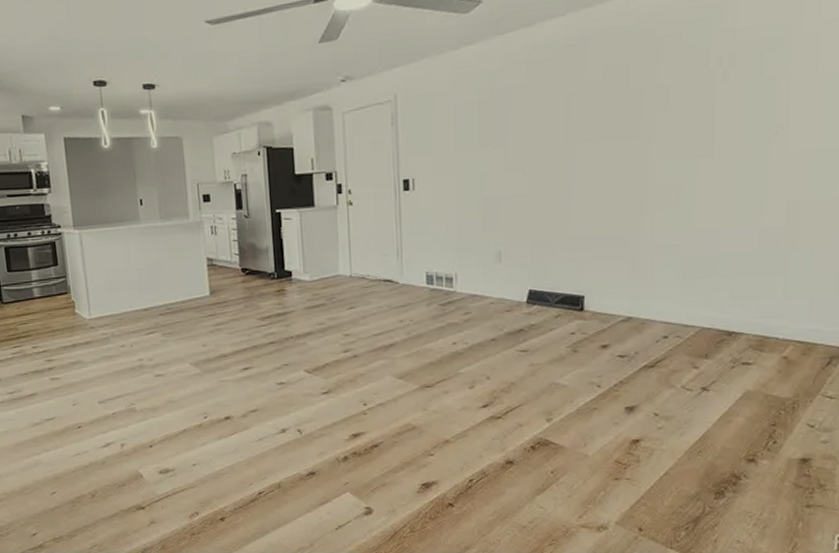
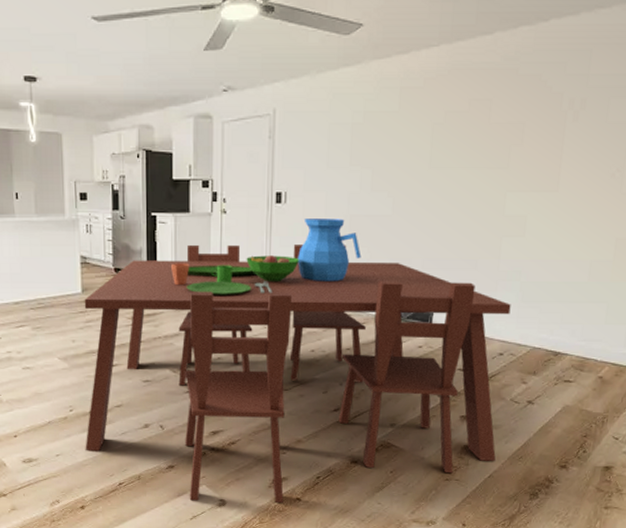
dining table: none [212,202,672,510] -> present [84,219,511,503]

